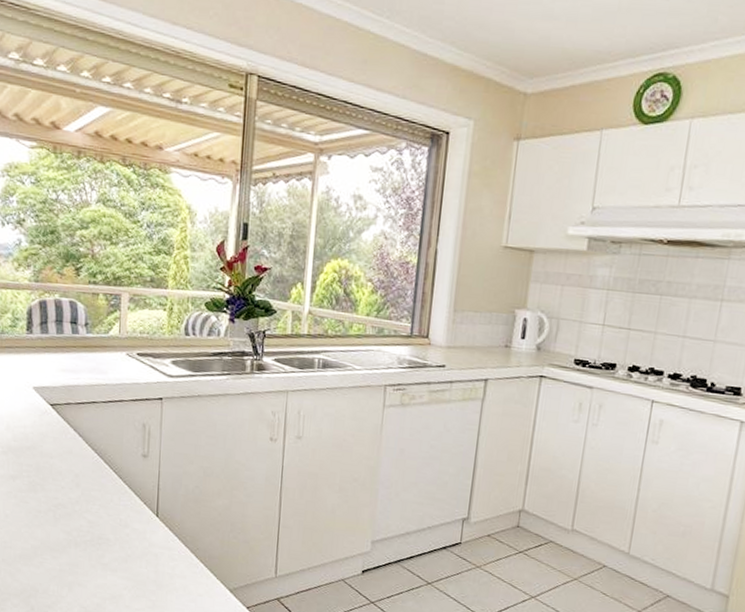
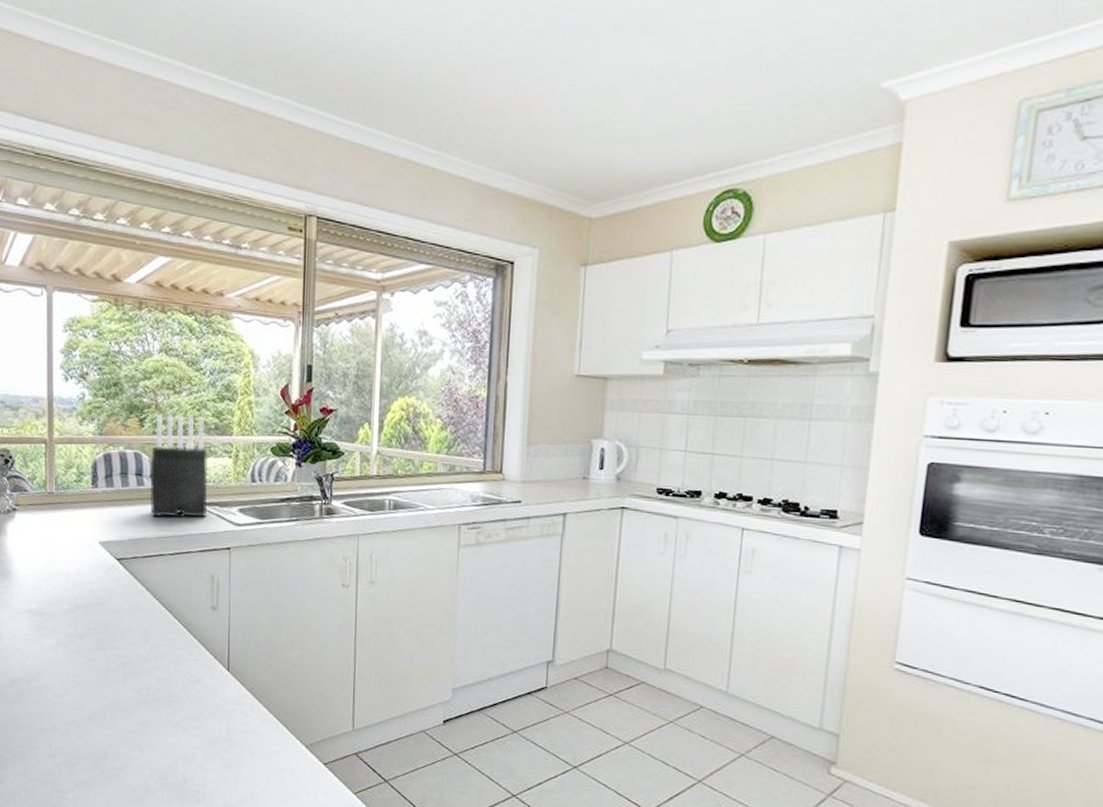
knife block: none [84,263,143,368] -> present [149,413,208,518]

